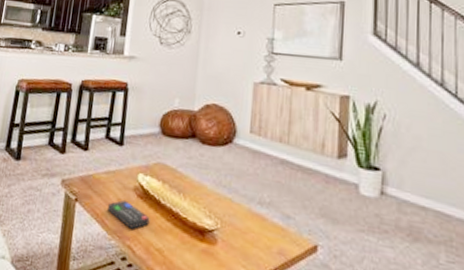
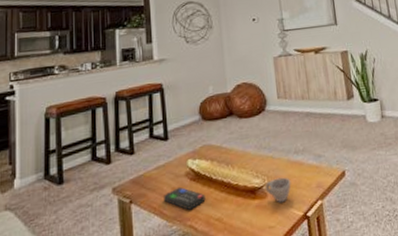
cup: none [216,226,248,258] -> present [265,177,291,203]

